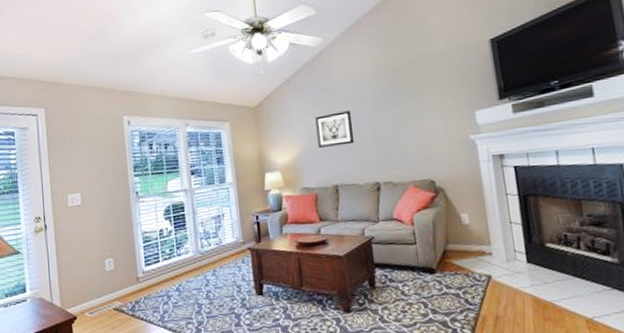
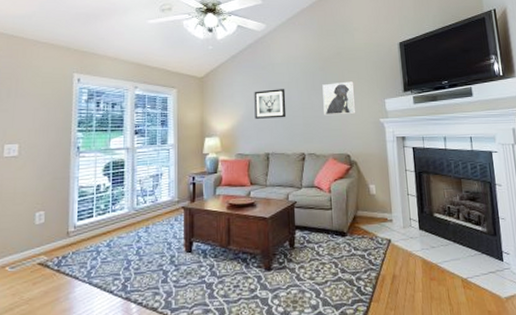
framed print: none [395,93,439,137] -> present [322,81,356,116]

